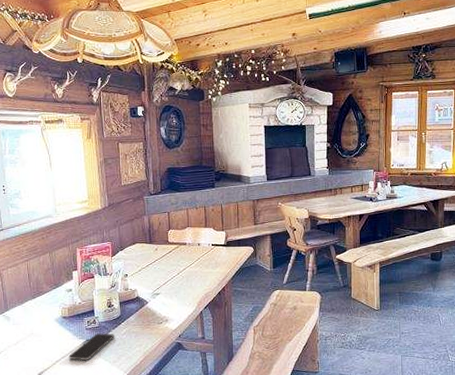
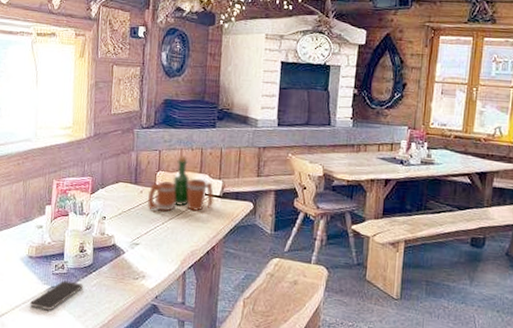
tavern set: none [163,214,220,264] -> present [148,156,214,212]

